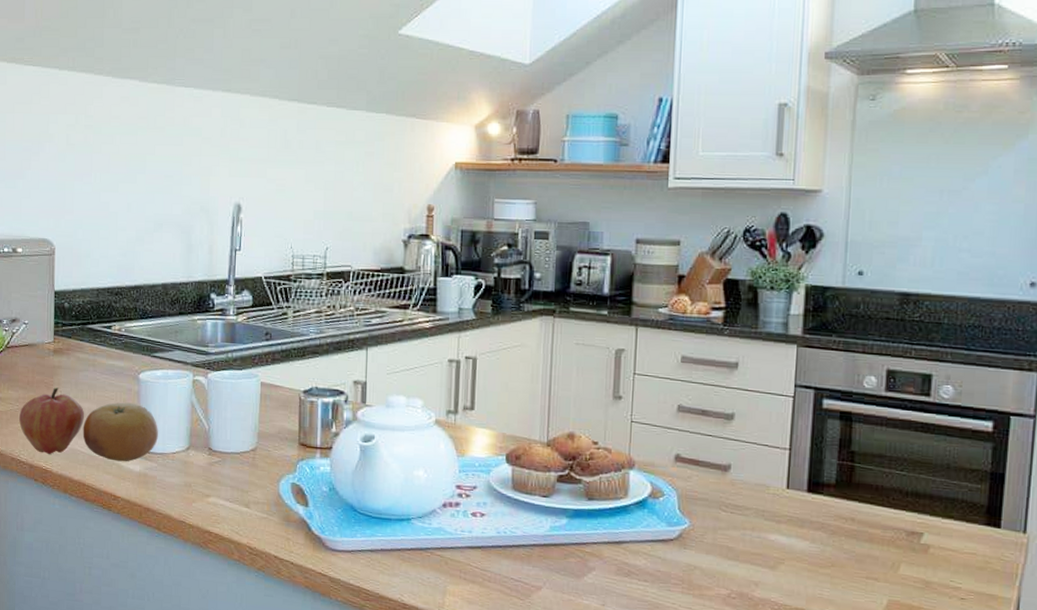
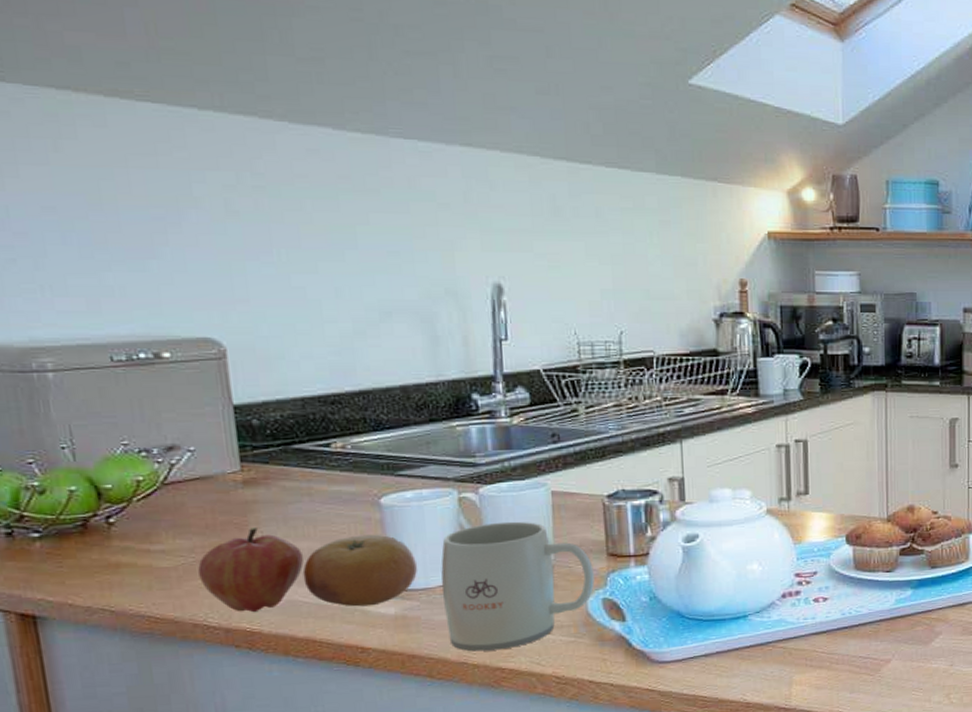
mug: none [173,404,287,516] -> present [441,521,595,652]

